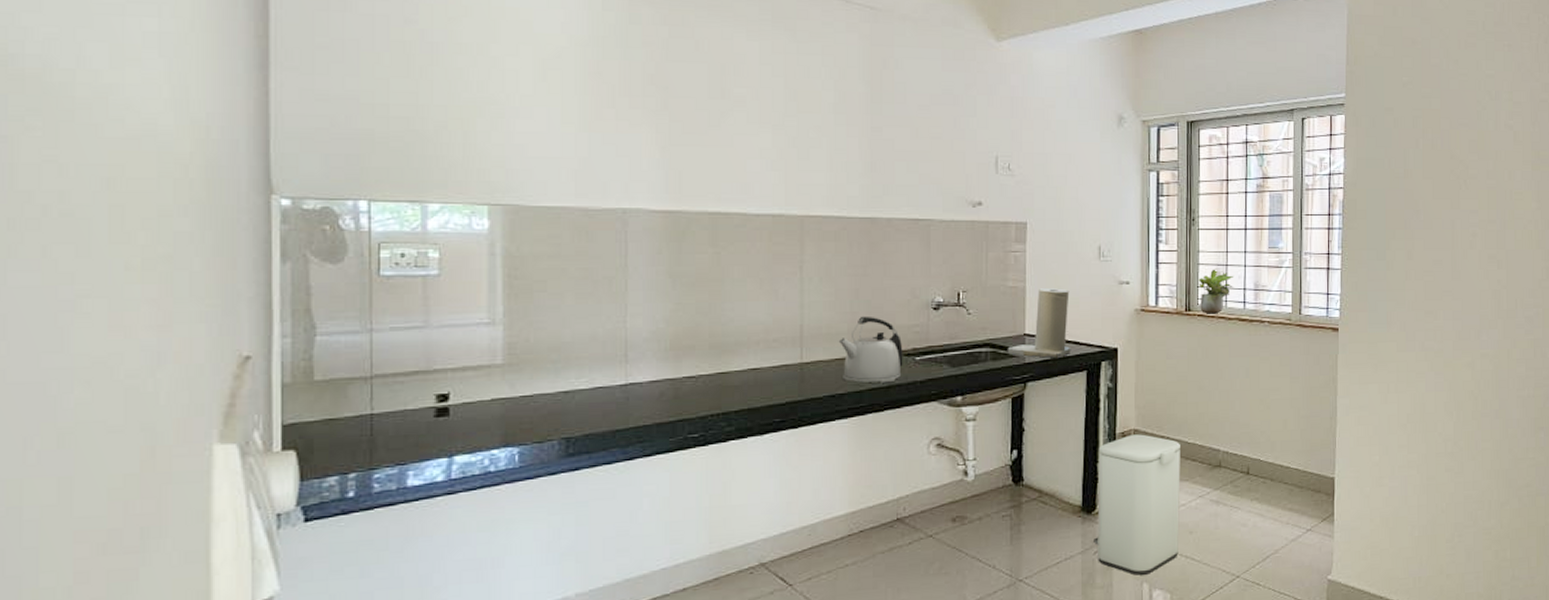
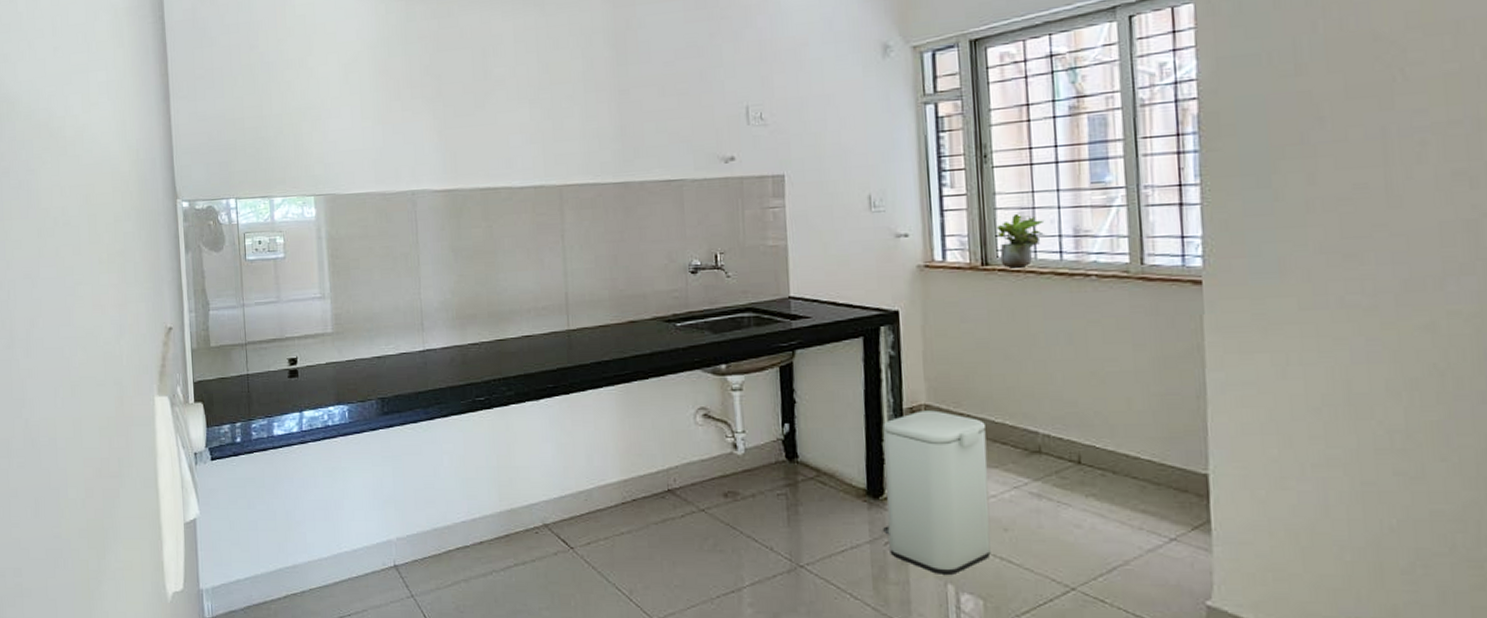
kettle: present [838,316,903,383] -> none [601,282,665,350]
paper towel: present [1007,288,1071,359] -> none [771,245,844,324]

